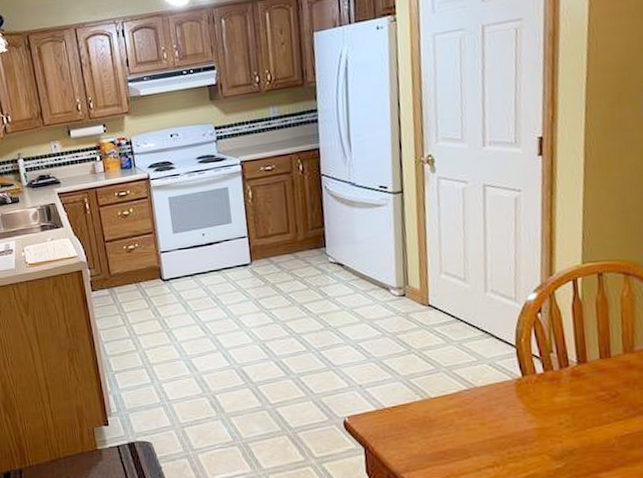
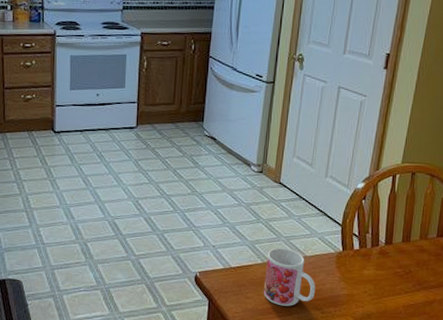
mug: none [427,380,496,449] -> present [263,248,316,306]

